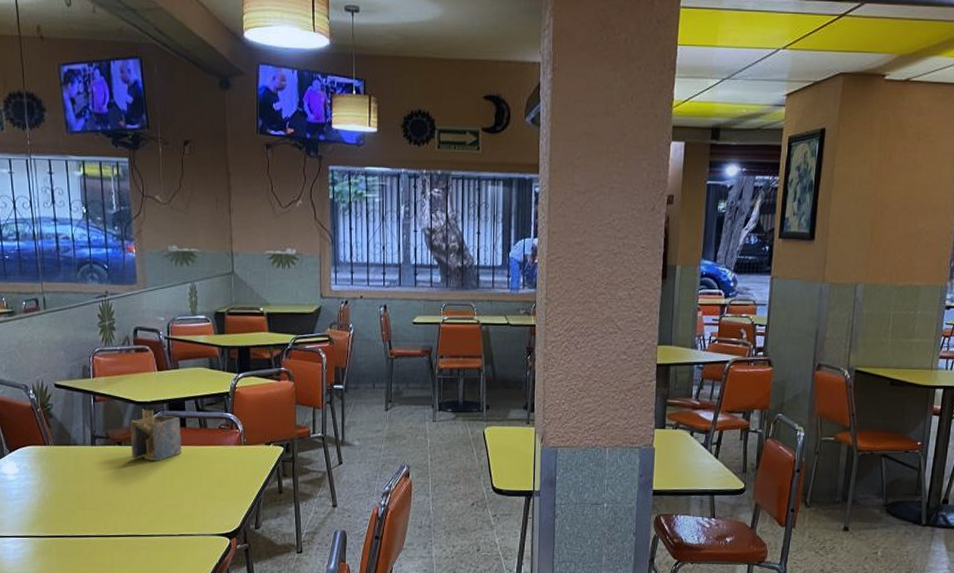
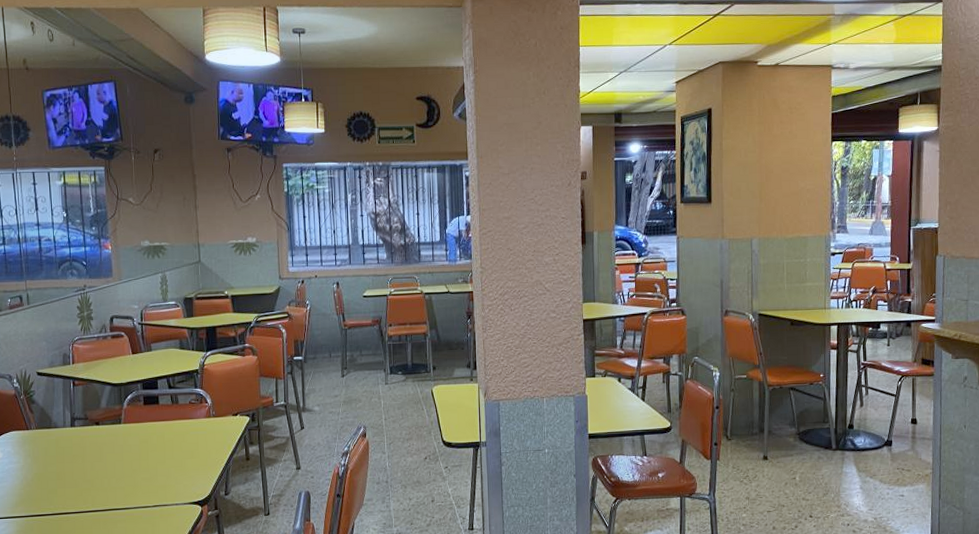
napkin holder: present [130,408,182,462] -> none [107,389,155,438]

